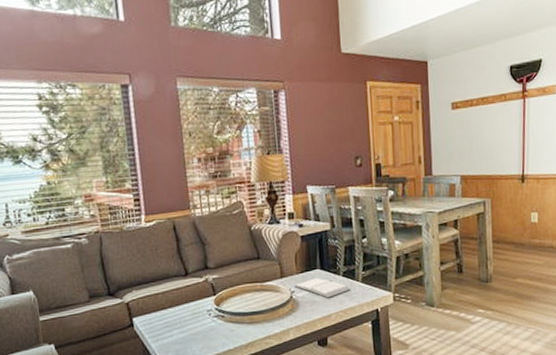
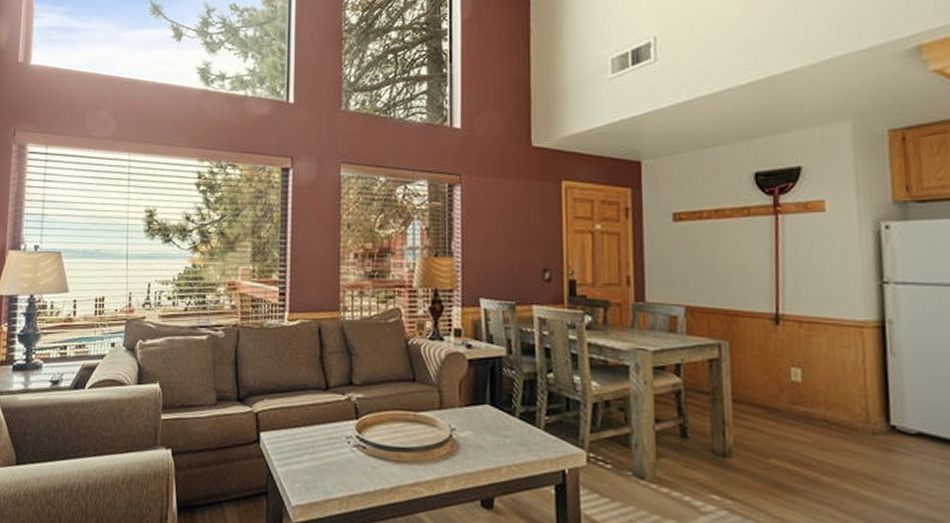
book: present [294,278,350,298] -> none [455,416,528,445]

